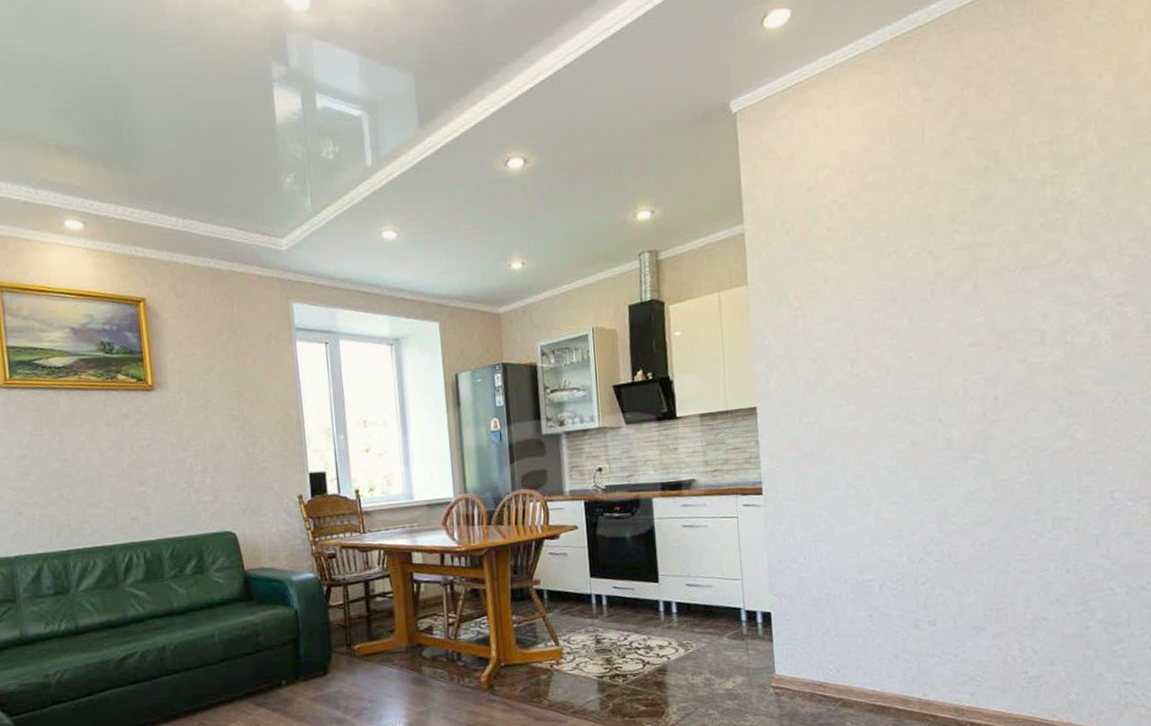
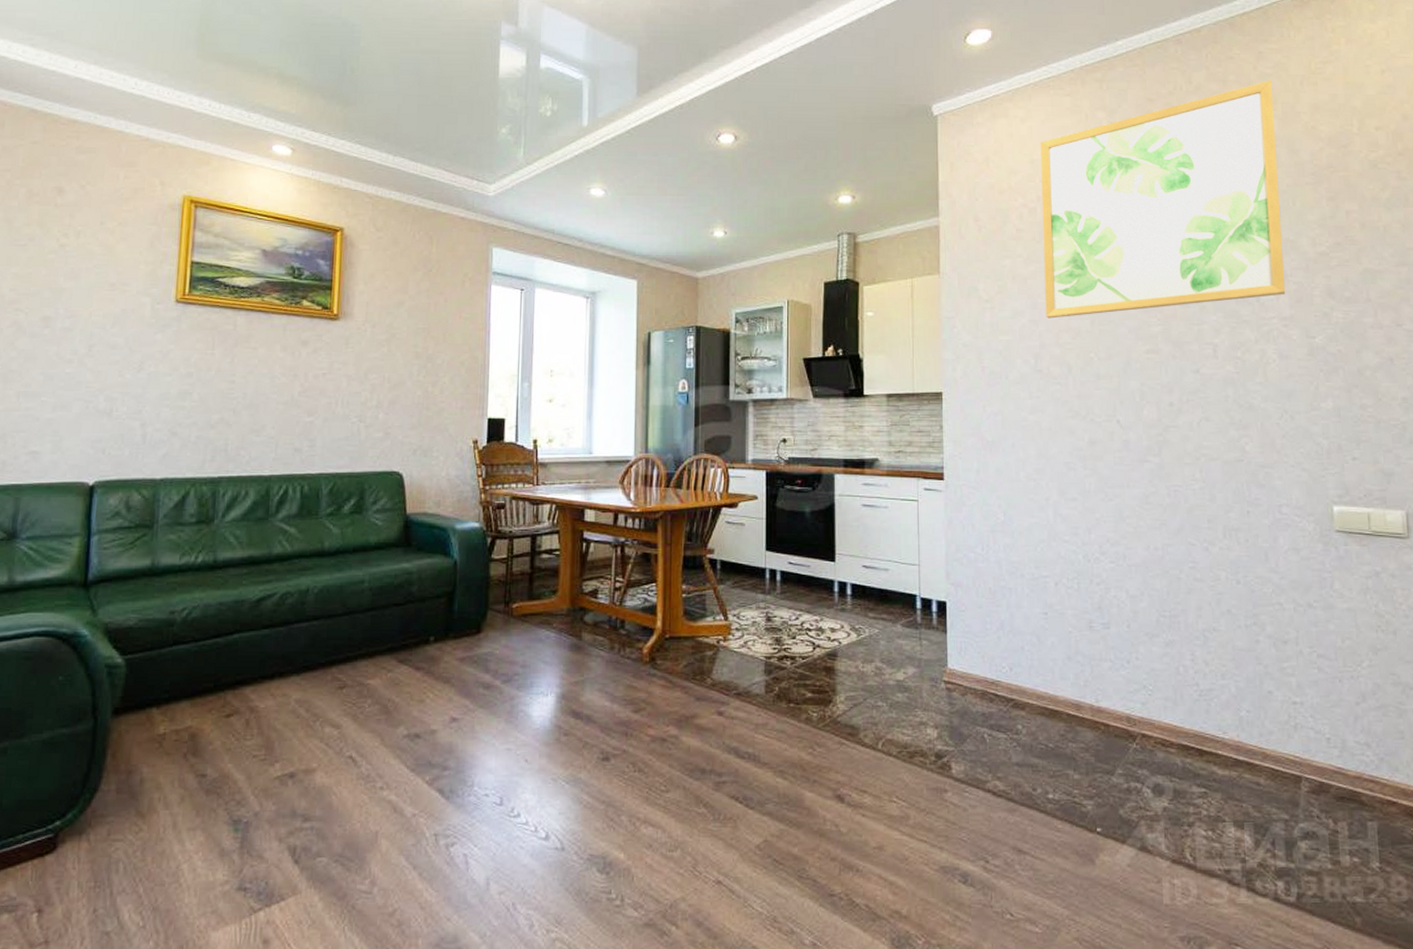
wall art: none [849,29,1120,320] -> present [1040,80,1286,319]

